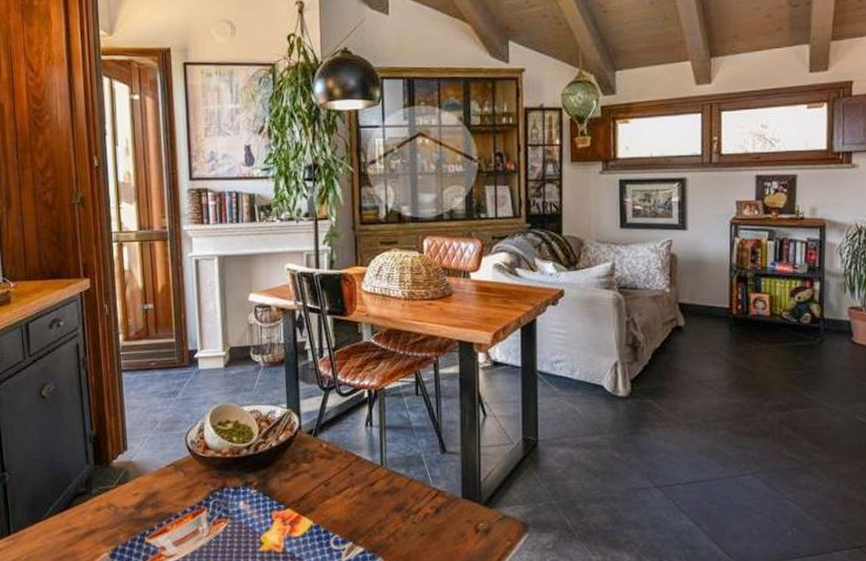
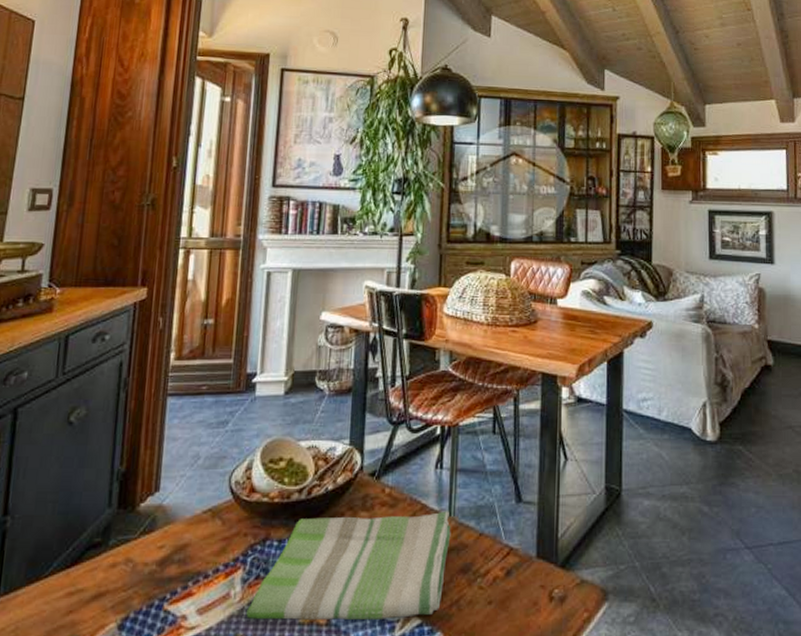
dish towel: none [214,461,384,549] -> present [246,511,451,620]

